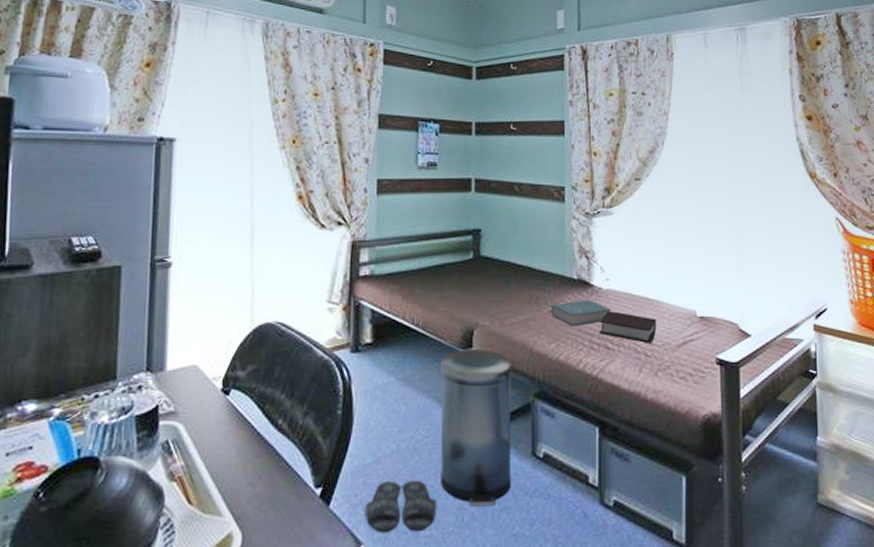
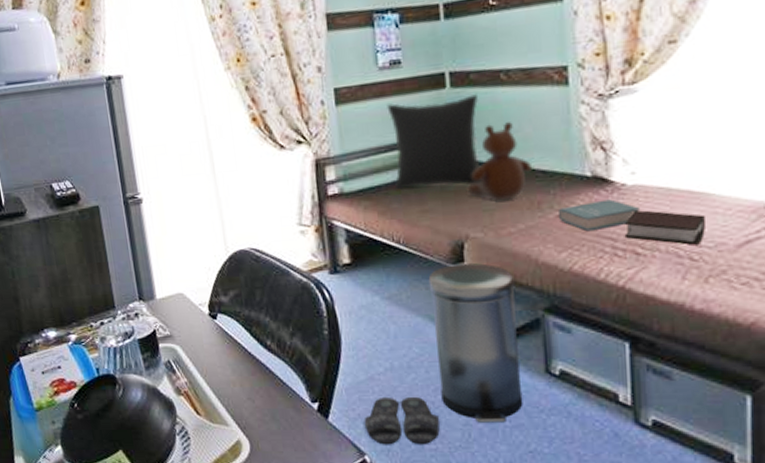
pillow: none [421,199,497,277] -> present [387,94,482,189]
teddy bear: none [480,227,534,294] -> present [467,122,533,201]

